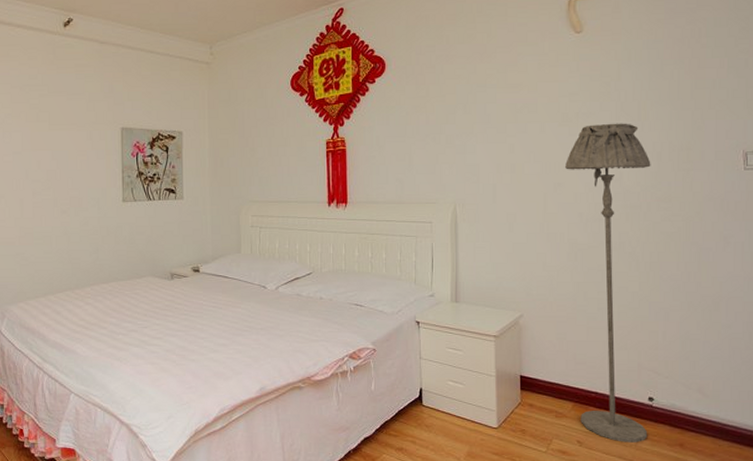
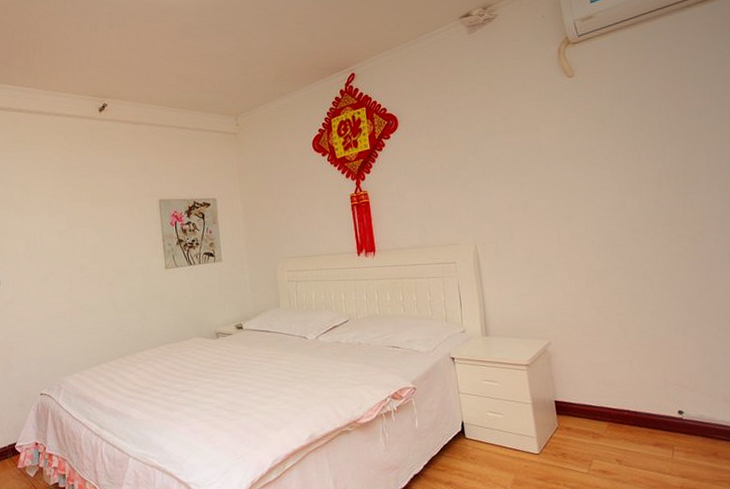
floor lamp: present [565,123,651,443] -> none [573,155,682,457]

